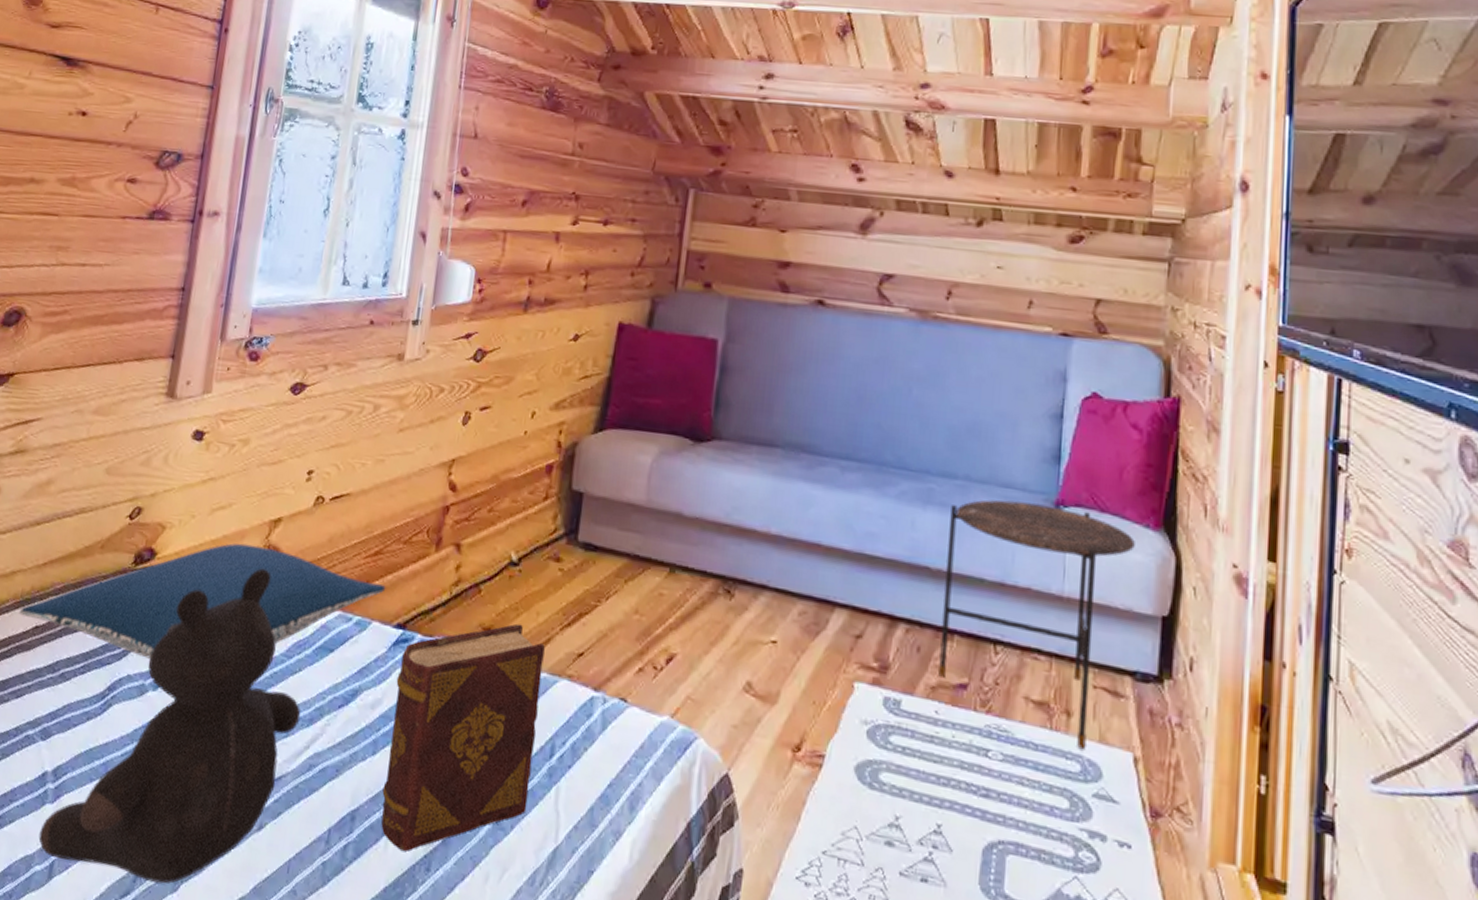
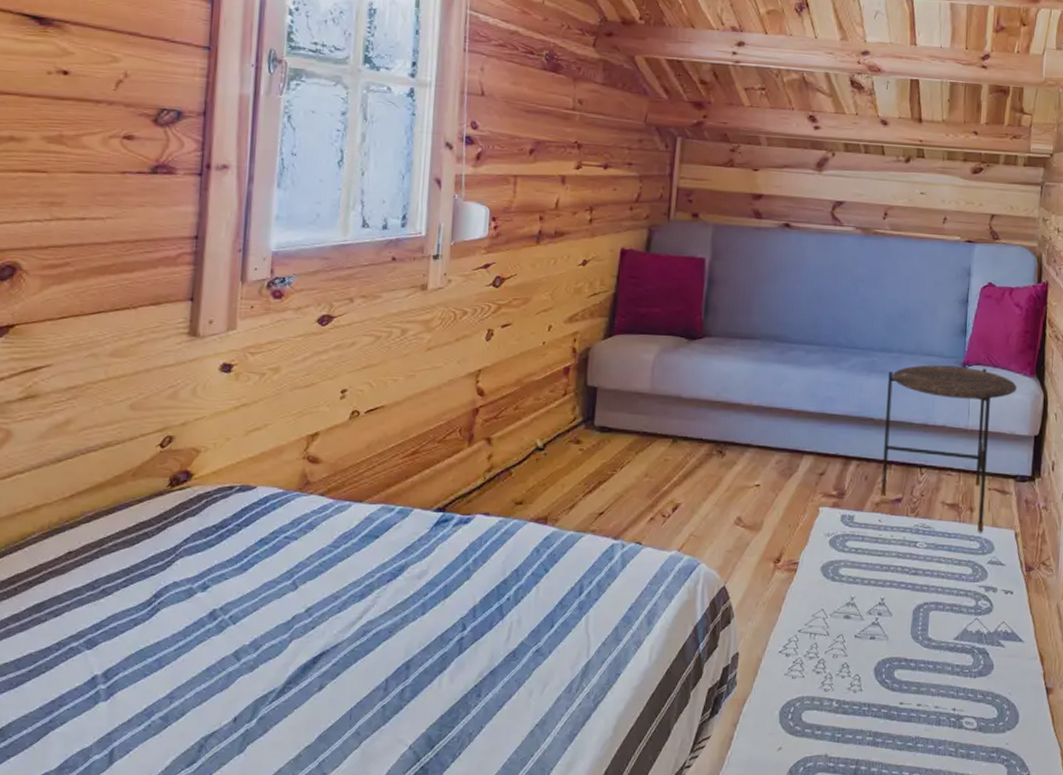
pillow: present [19,543,386,659] -> none [48,457,425,566]
teddy bear: present [38,568,301,884] -> none [94,476,352,748]
diary: present [381,623,545,852] -> none [433,496,571,685]

